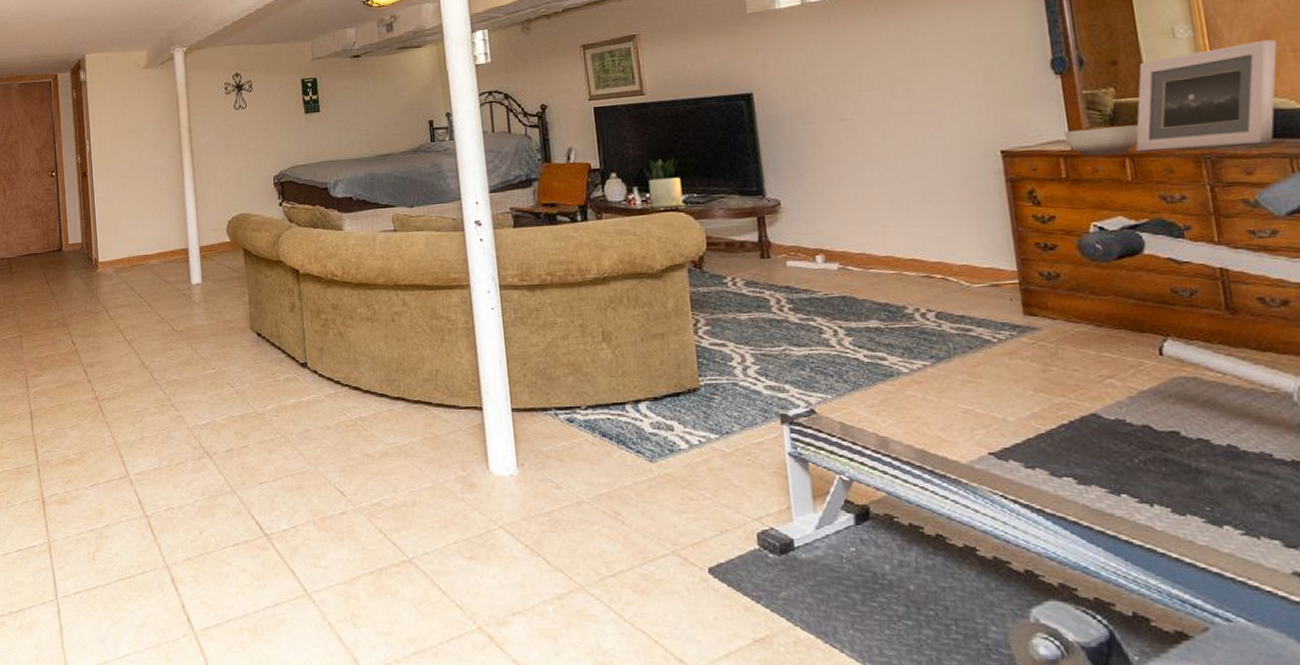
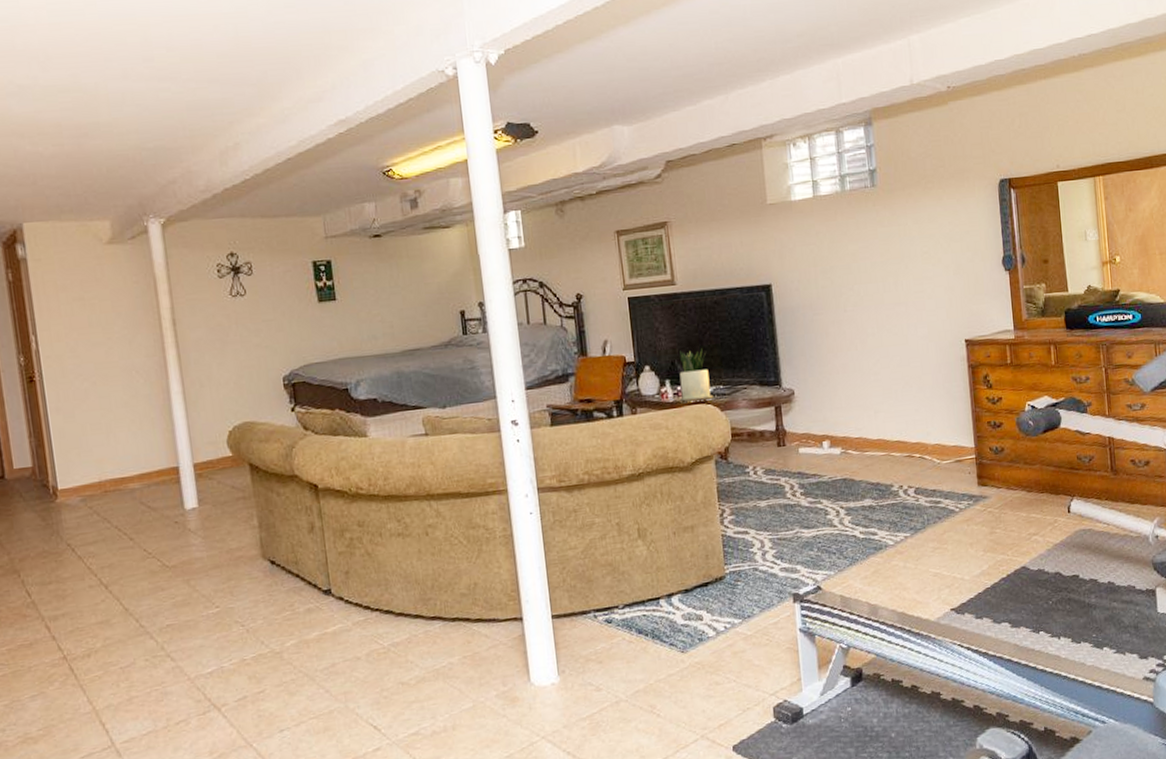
bowl: present [1063,125,1139,157] -> none [1009,316,1061,345]
picture frame: present [1135,39,1278,153] -> none [1058,244,1151,341]

